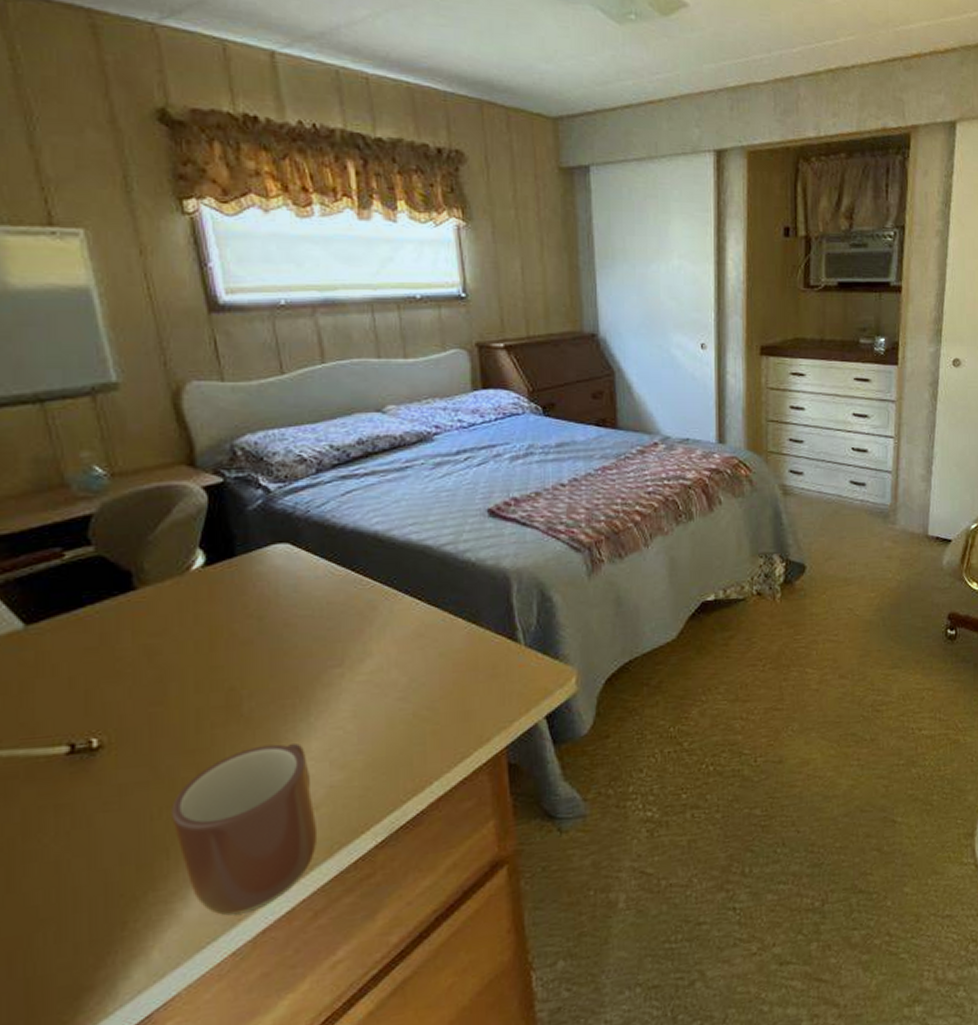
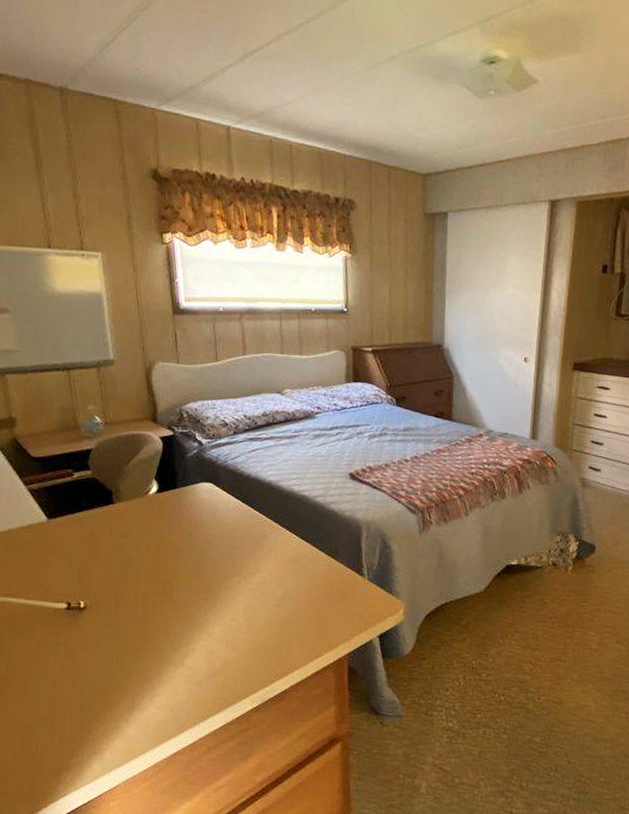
mug: present [171,742,318,916] -> none [124,624,215,739]

